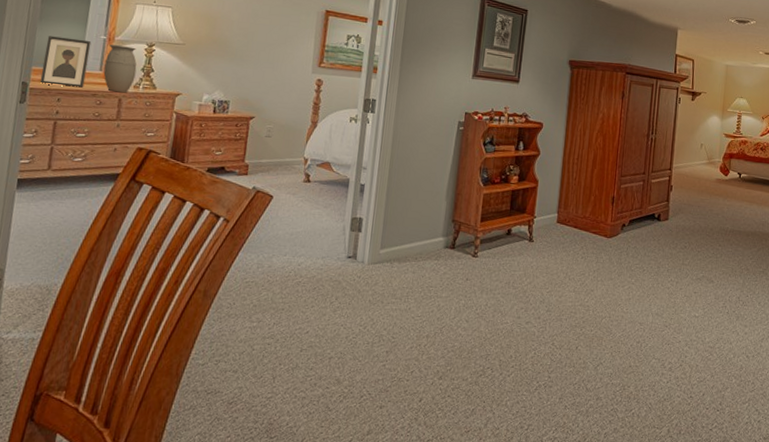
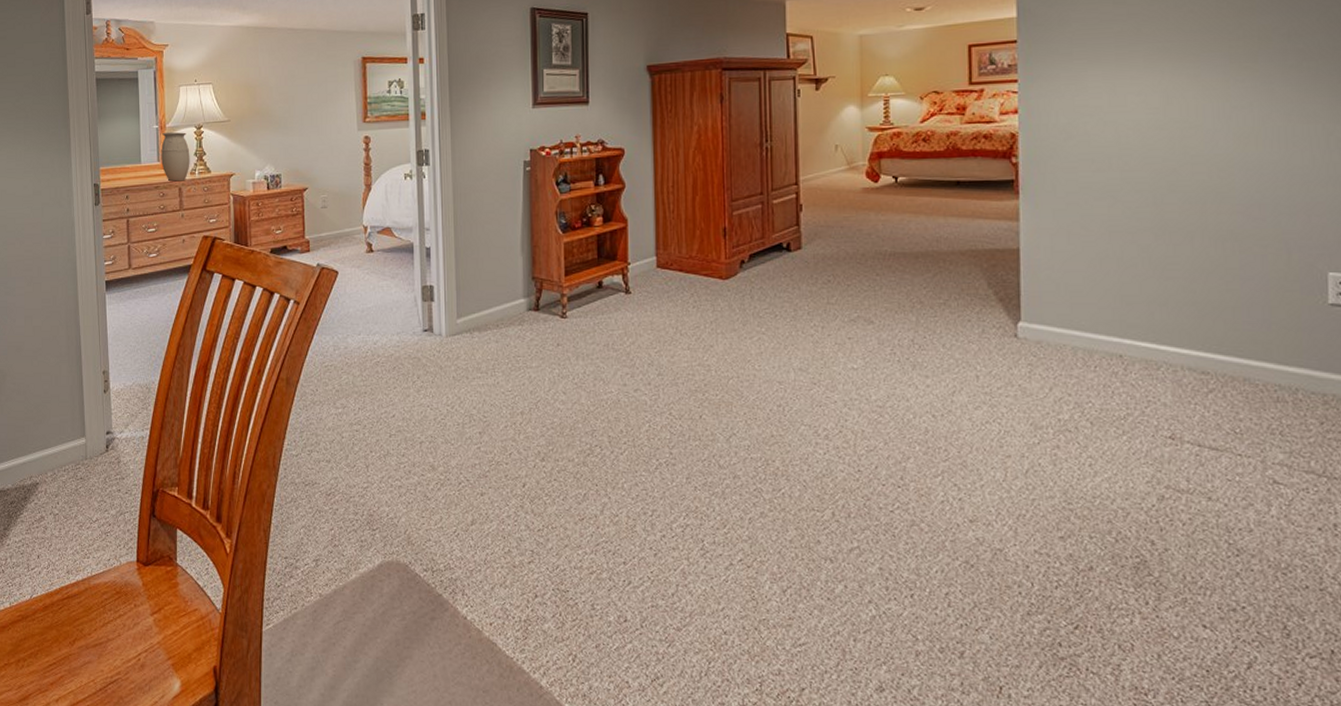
picture frame: present [40,36,91,88] -> none [108,132,147,183]

